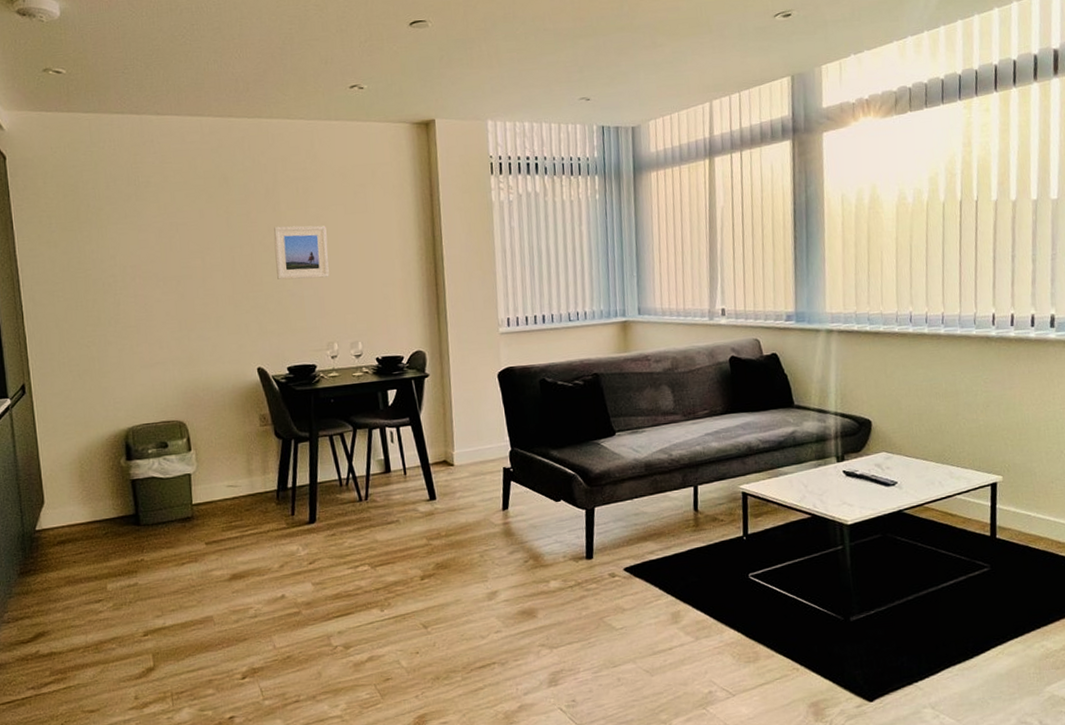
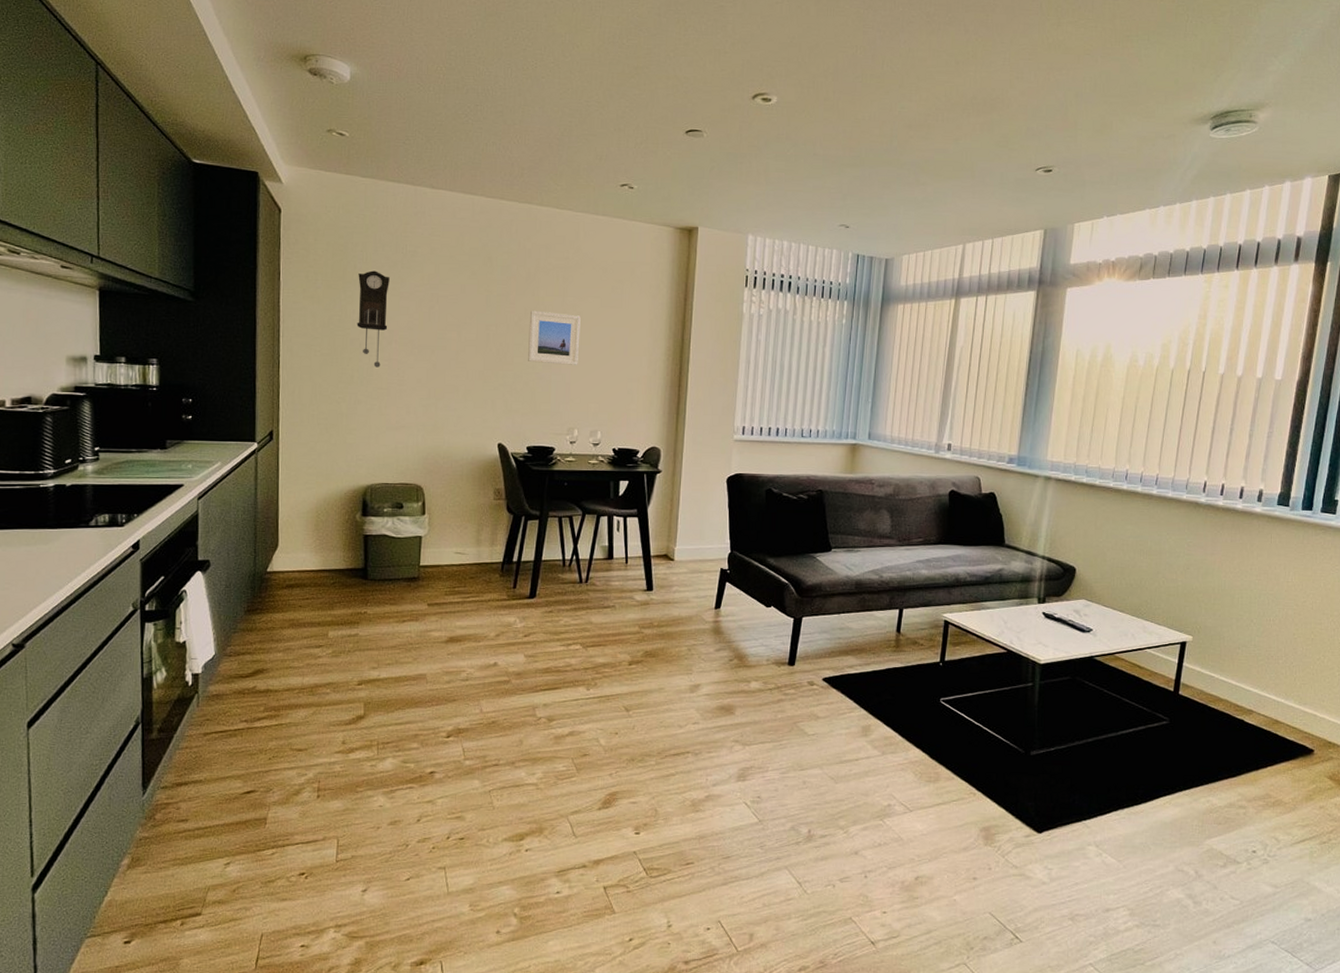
pendulum clock: none [93,206,130,306] -> present [356,270,390,368]

